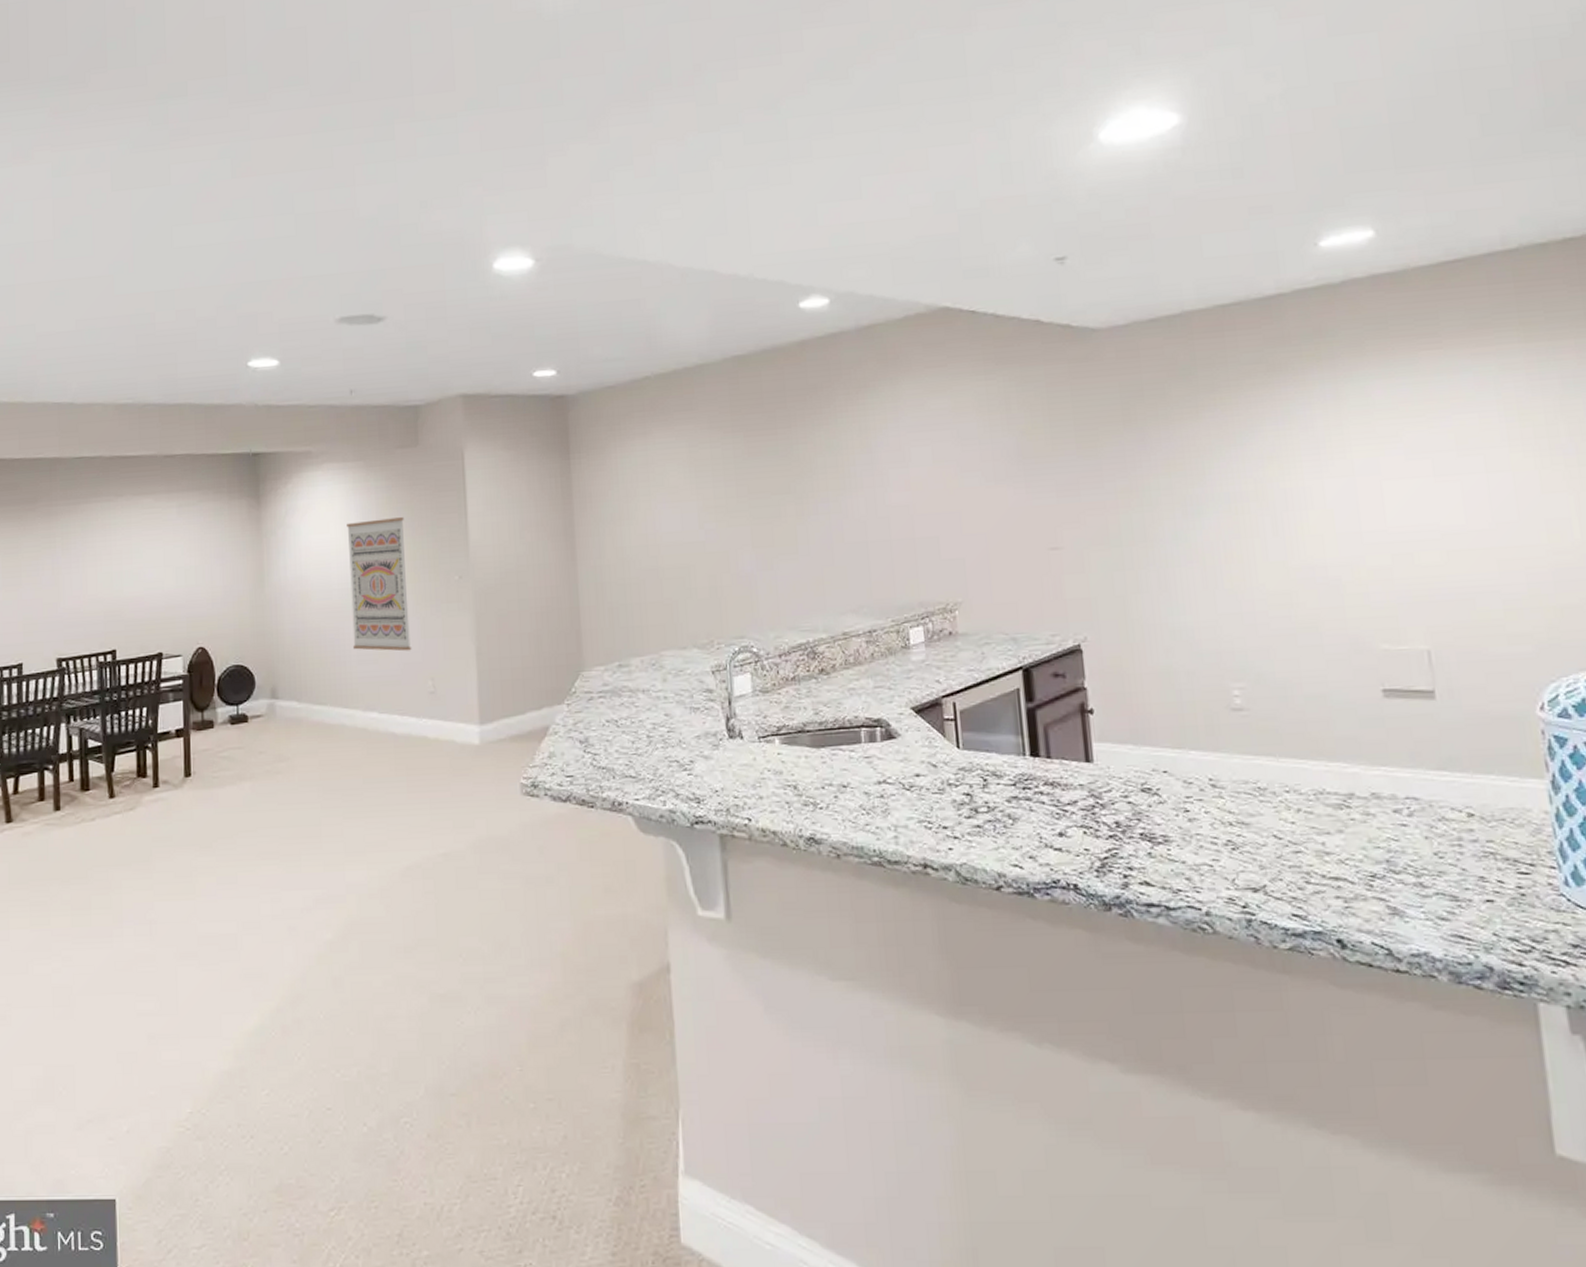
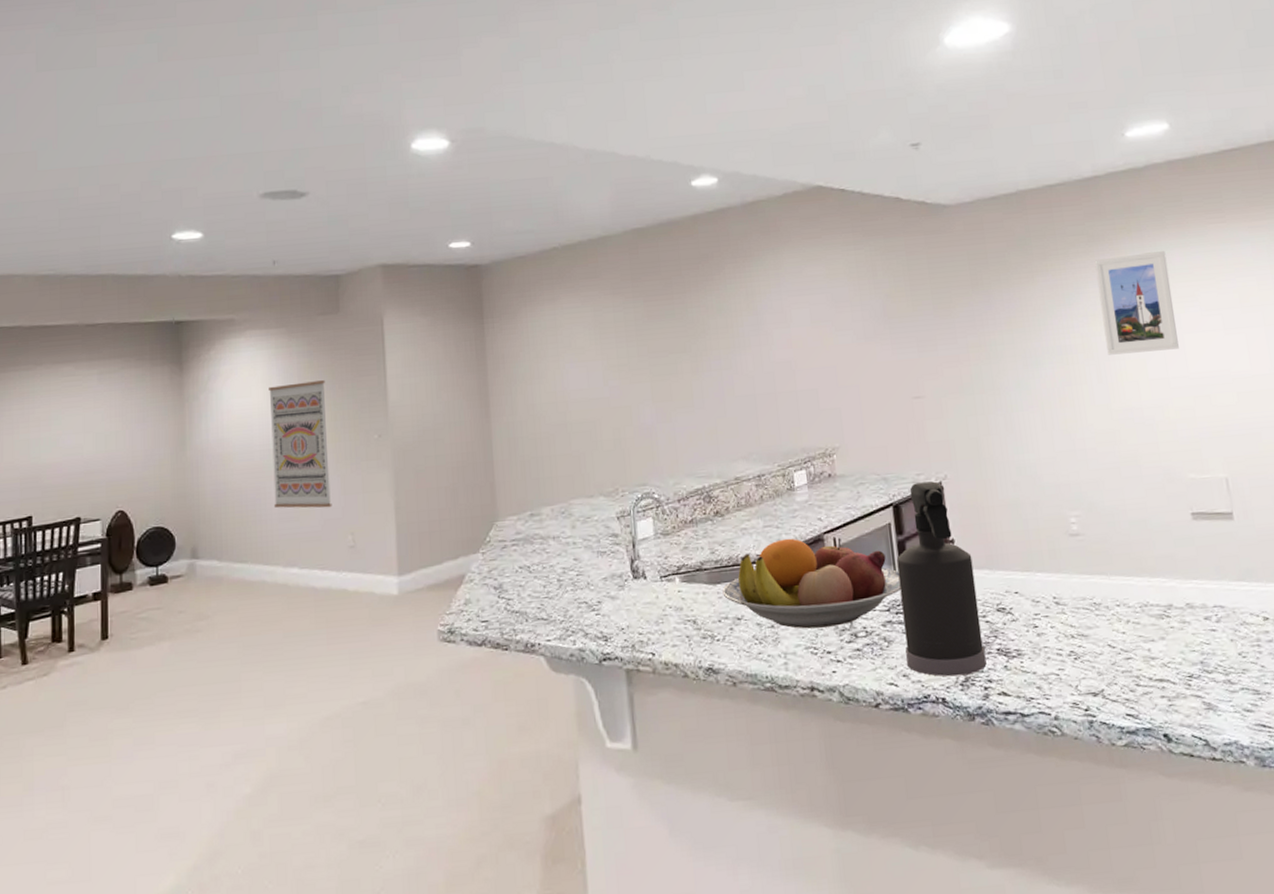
fruit bowl: none [826,701,1030,801] -> present [722,537,901,629]
spray bottle: none [1025,643,1127,861] -> present [896,481,987,677]
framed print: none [1274,381,1376,504] -> present [1094,250,1179,355]

